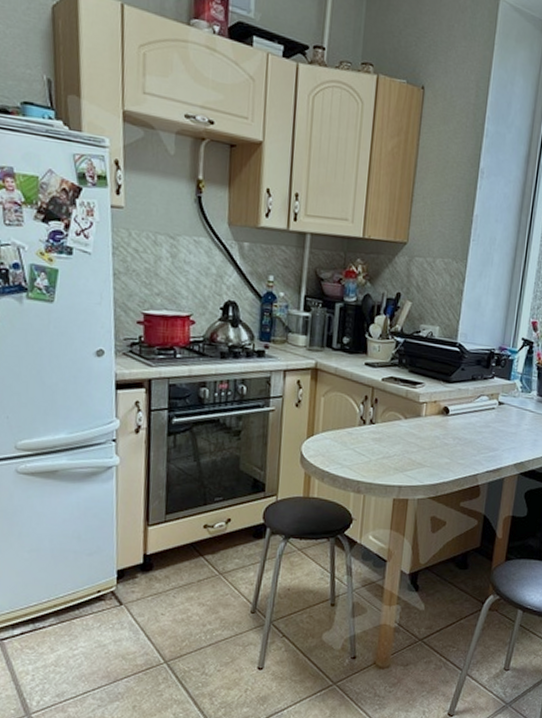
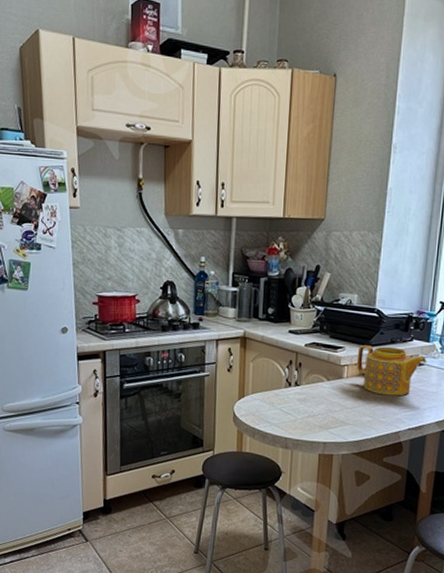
teapot: none [435,380,508,437] -> present [356,344,427,396]

